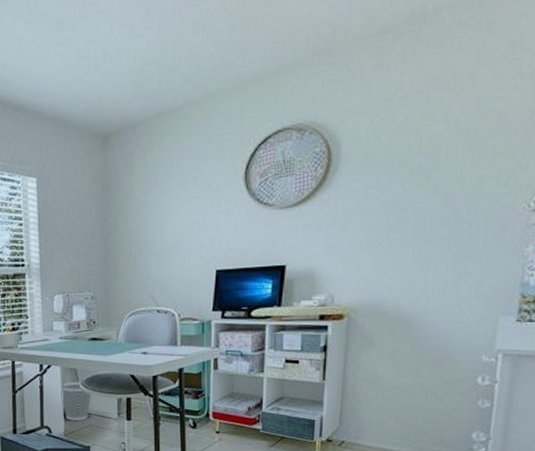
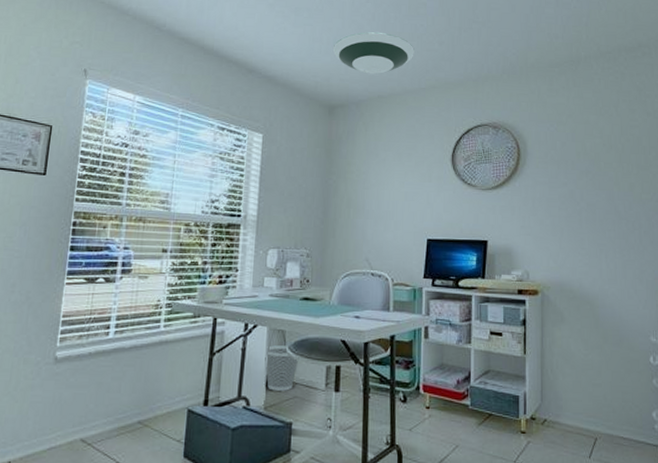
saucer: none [102,30,199,88] -> present [332,32,414,75]

